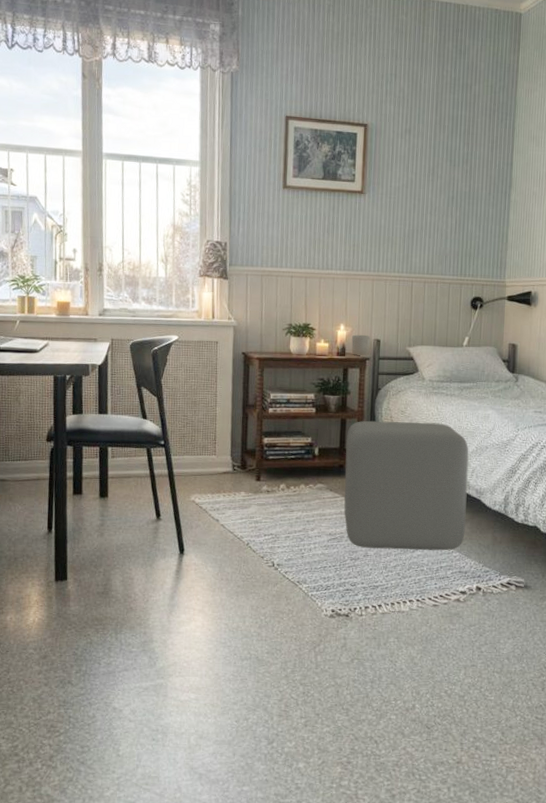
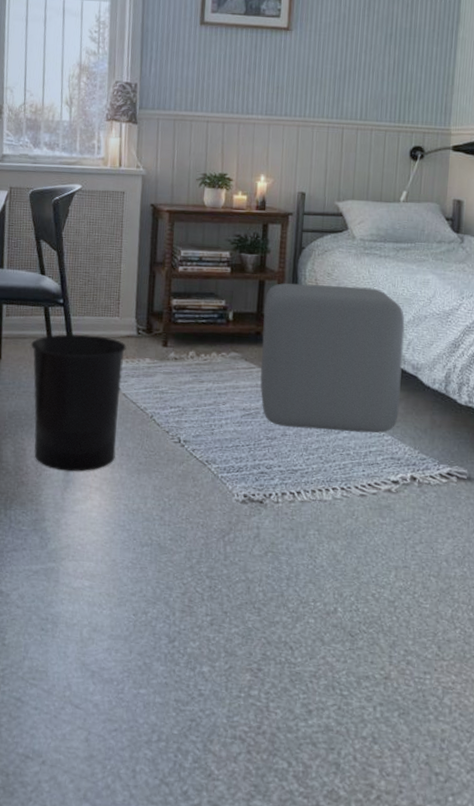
waste bin: none [135,472,223,596] -> present [31,333,126,471]
mug: present [351,334,371,356] -> none [272,186,294,210]

